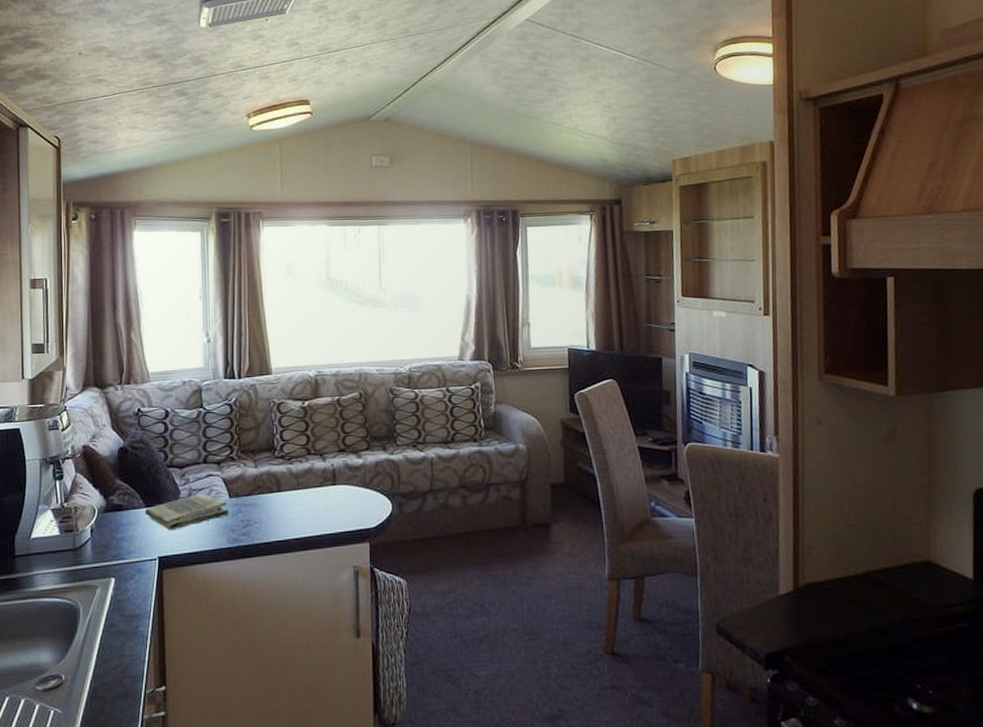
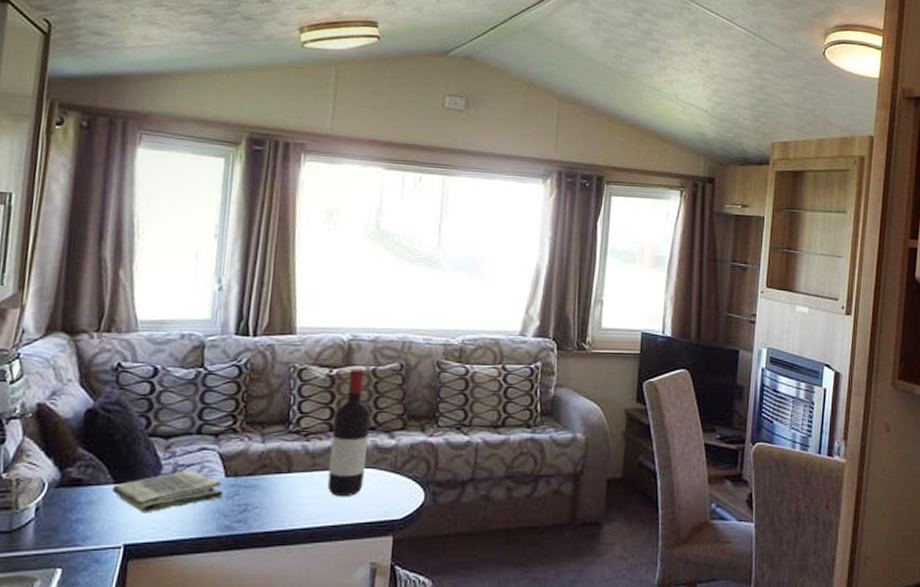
wine bottle: none [310,400,340,510] -> present [327,368,371,496]

